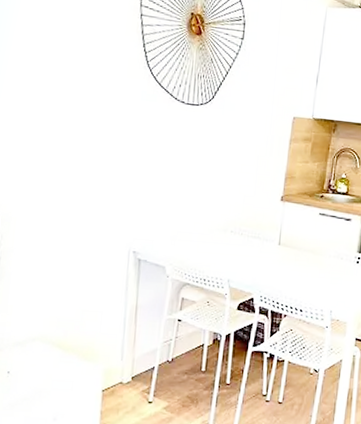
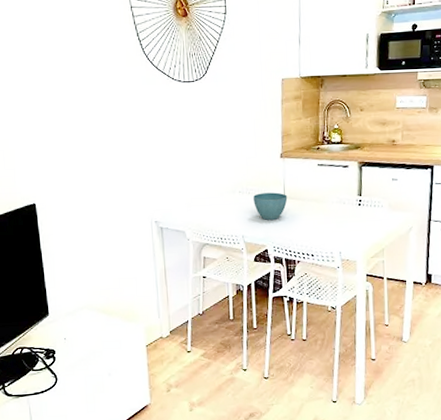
plant pot: none [245,236,283,267] -> present [253,192,288,220]

